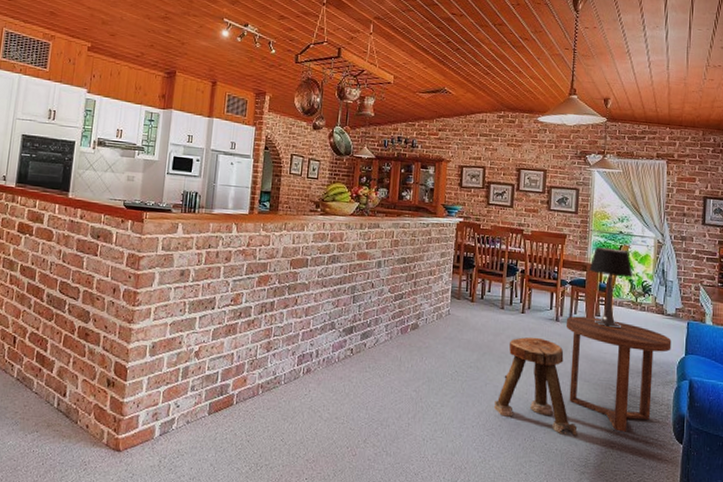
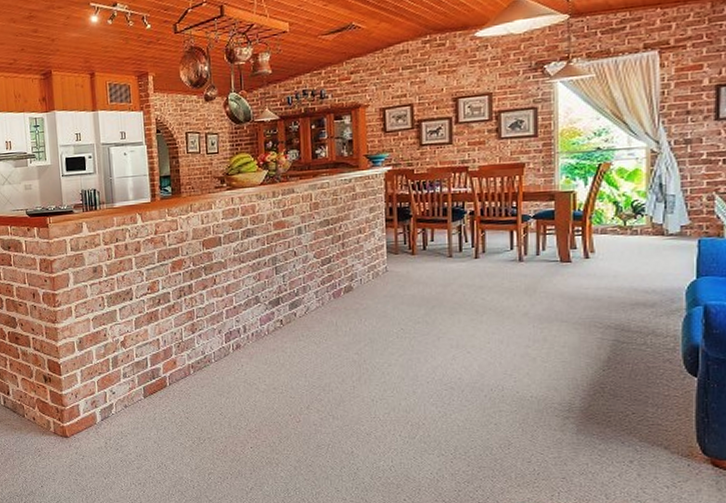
stool: present [493,337,579,436] -> none [450,282,558,381]
side table: present [565,316,672,432] -> none [532,251,677,371]
table lamp: present [589,247,633,329] -> none [558,168,619,260]

